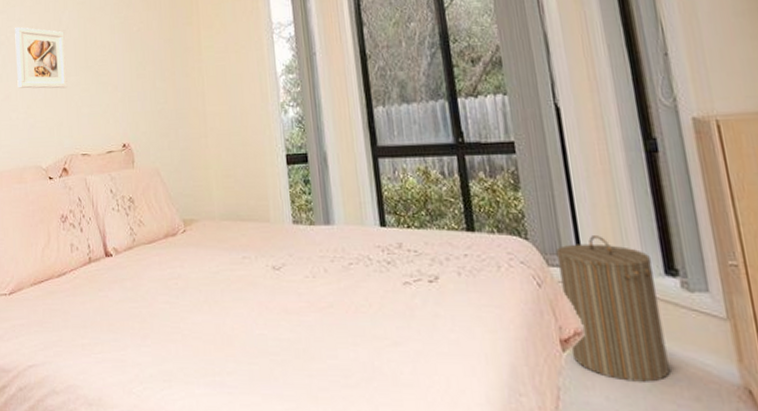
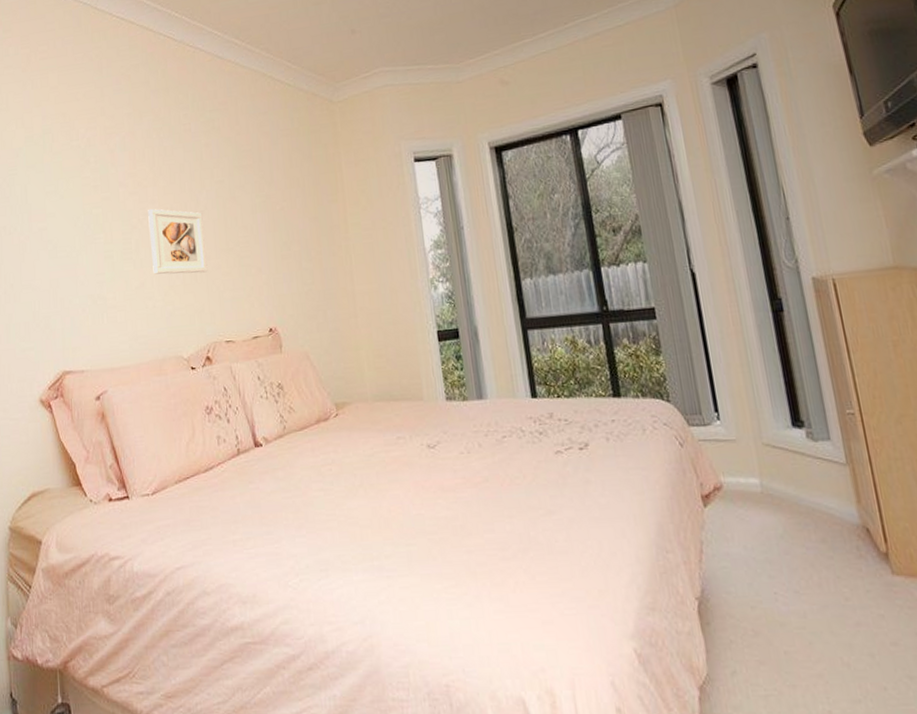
laundry hamper: present [556,236,670,382] -> none [695,394,799,530]

